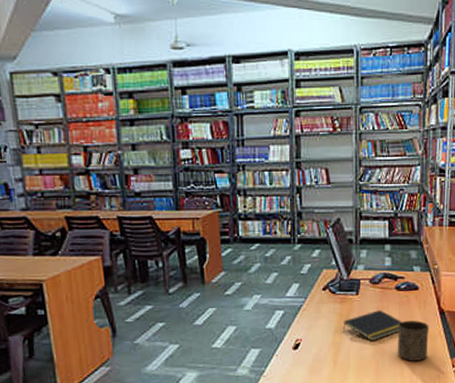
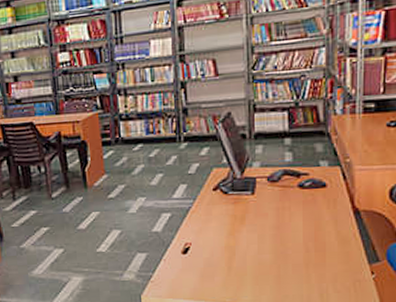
notepad: present [343,310,402,342] -> none [237,211,307,245]
cup: present [397,320,429,361] -> none [301,222,340,267]

